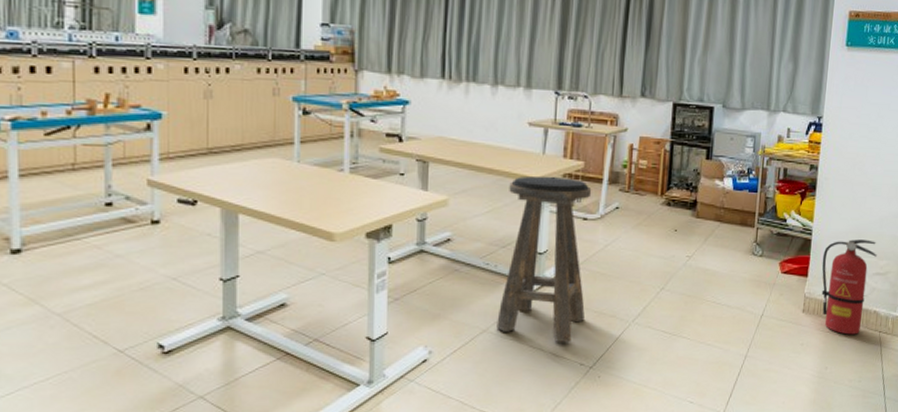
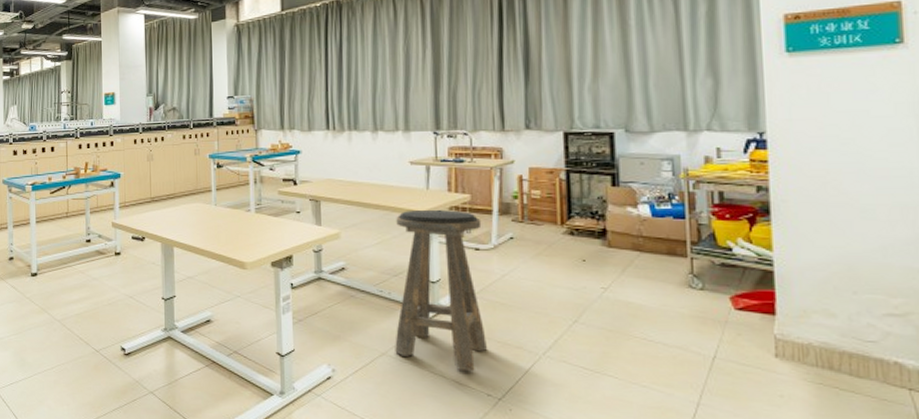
fire extinguisher: present [821,239,877,335] -> none [794,272,885,390]

